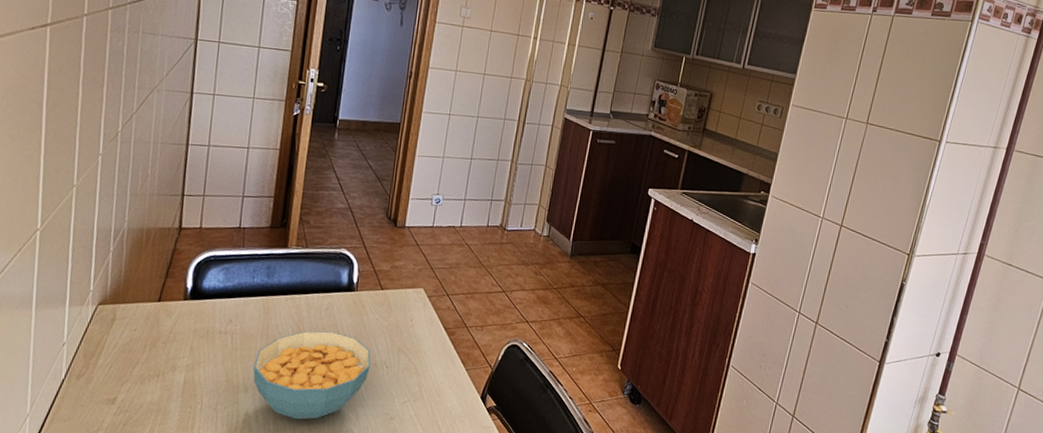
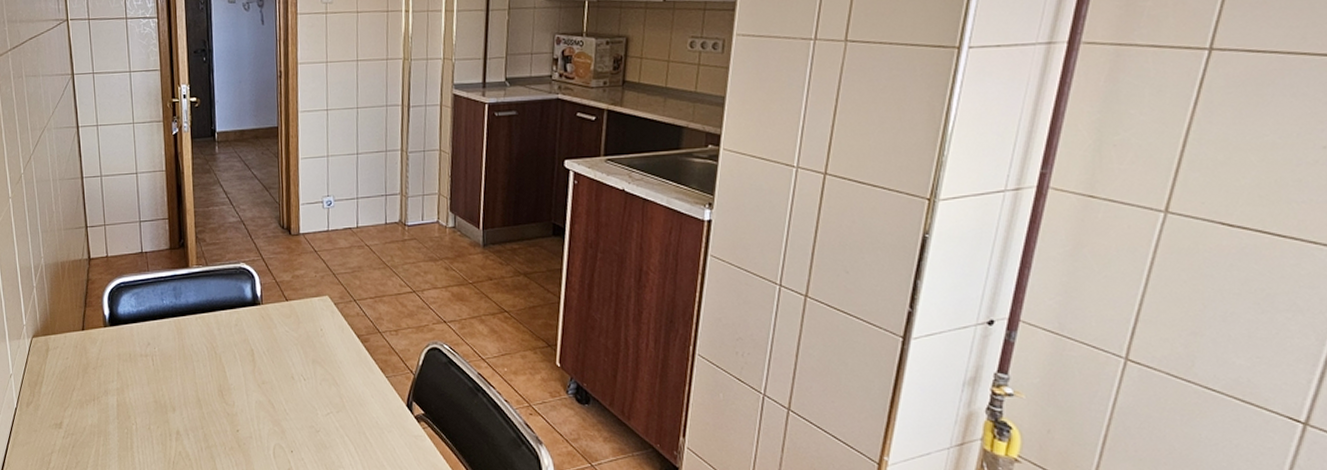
cereal bowl: present [253,331,371,420] -> none [177,347,288,436]

